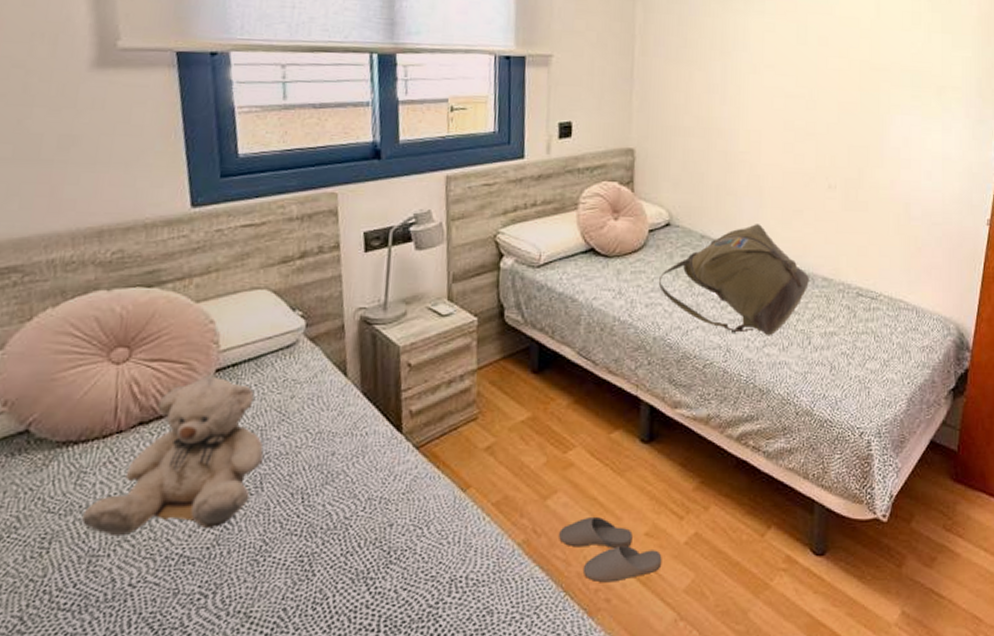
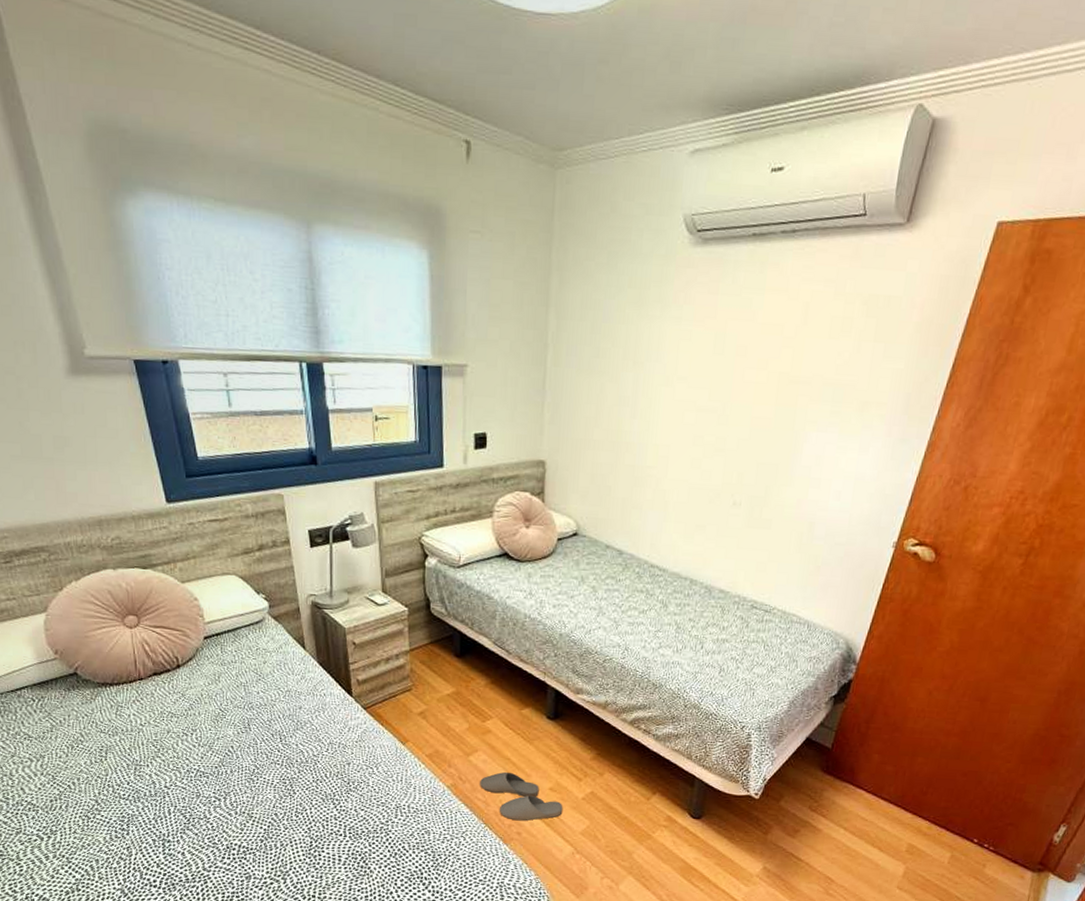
teddy bear: present [80,376,264,537] -> none [124,642,248,754]
backpack: present [658,224,810,336] -> none [565,537,708,639]

